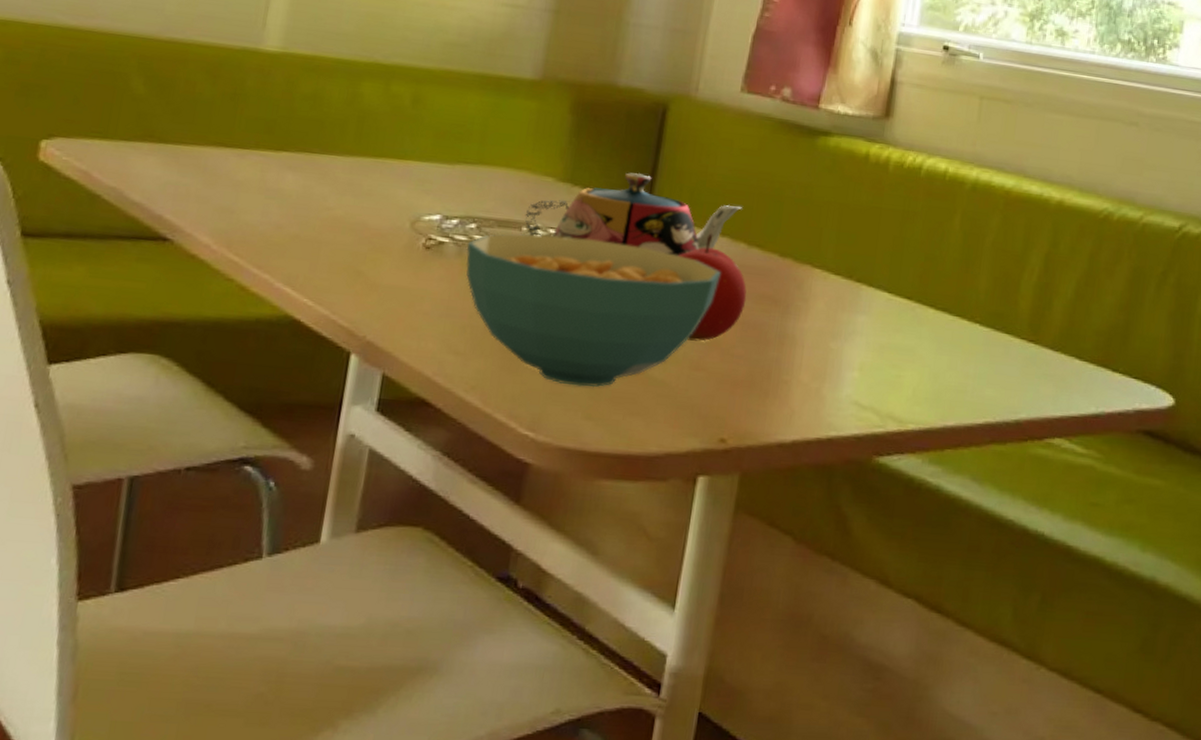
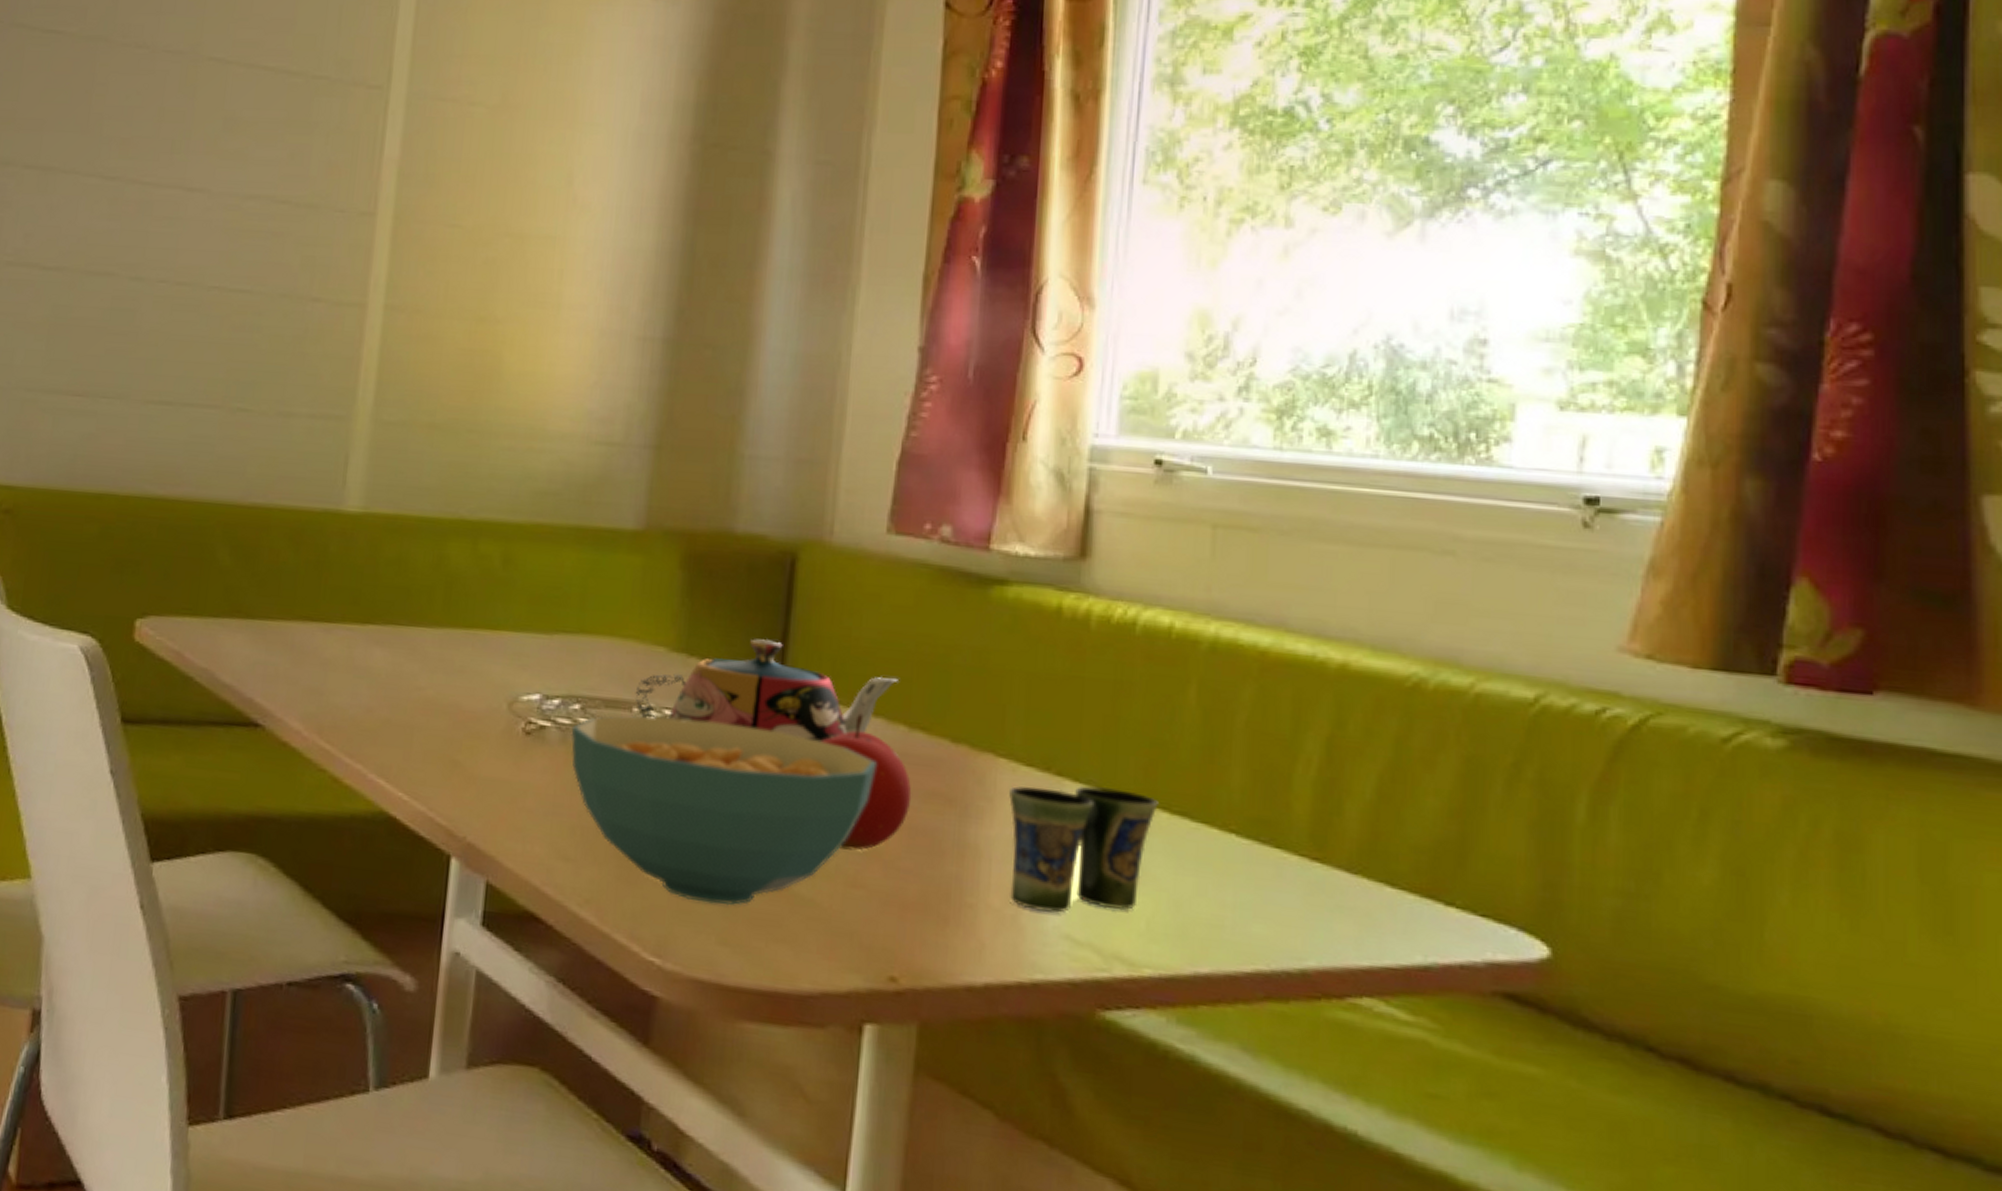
cup: none [816,290,928,385] -> present [1009,786,1158,913]

